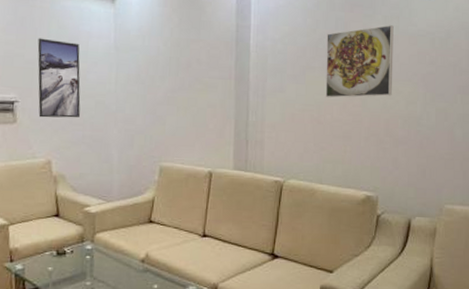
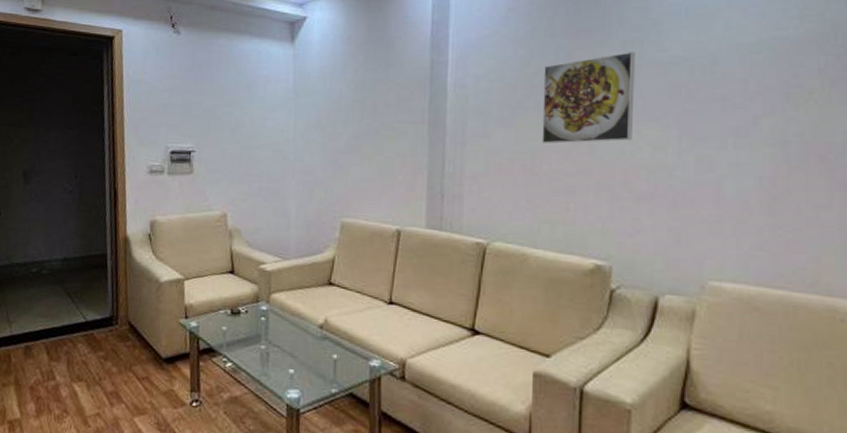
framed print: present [37,38,81,118] -> none [214,84,258,169]

